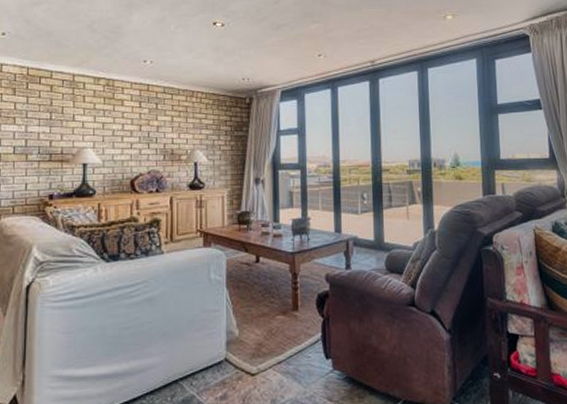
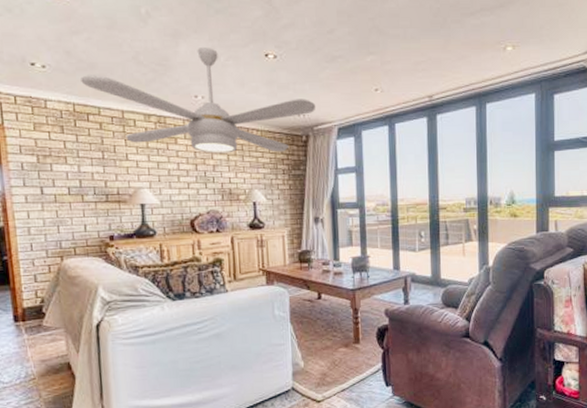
ceiling fan: none [37,16,261,115] -> present [81,46,316,154]

